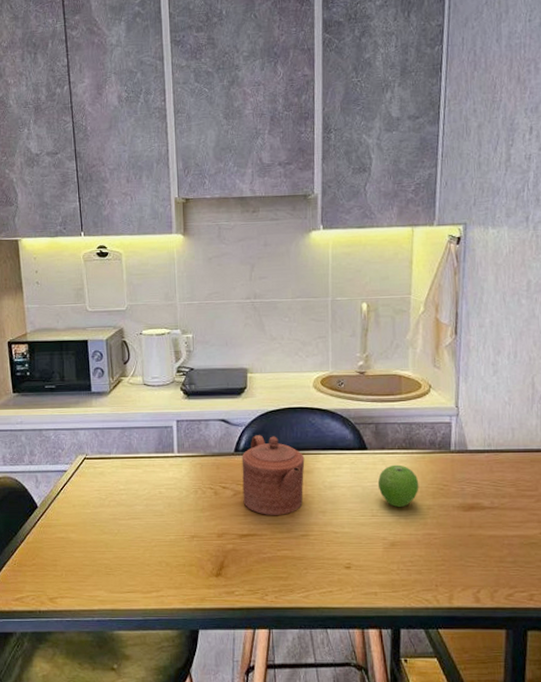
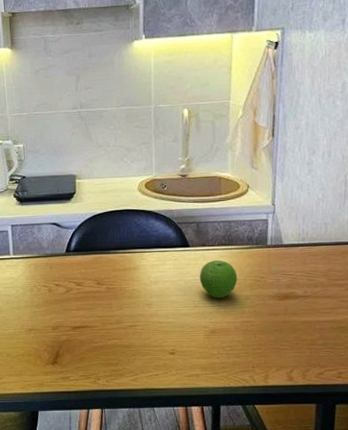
teapot: present [242,435,305,515] -> none [73,236,131,309]

